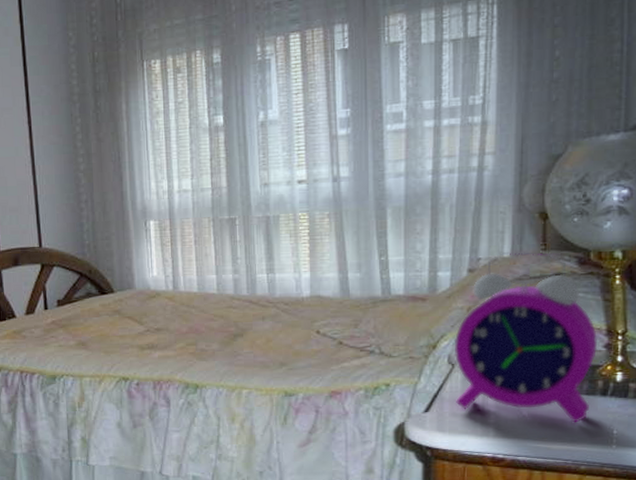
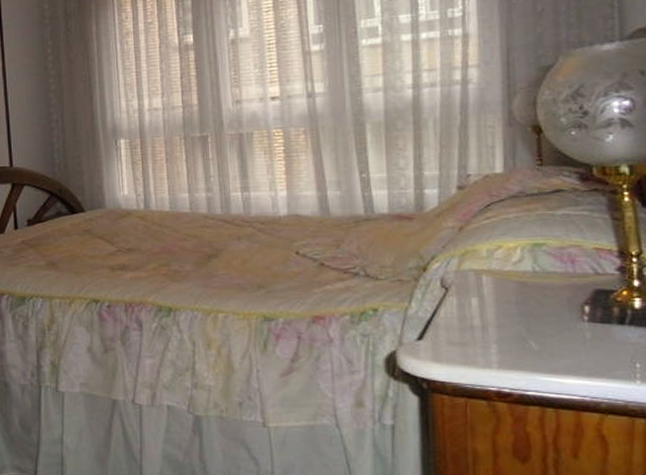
alarm clock: present [454,252,598,424] -> none [446,168,610,356]

